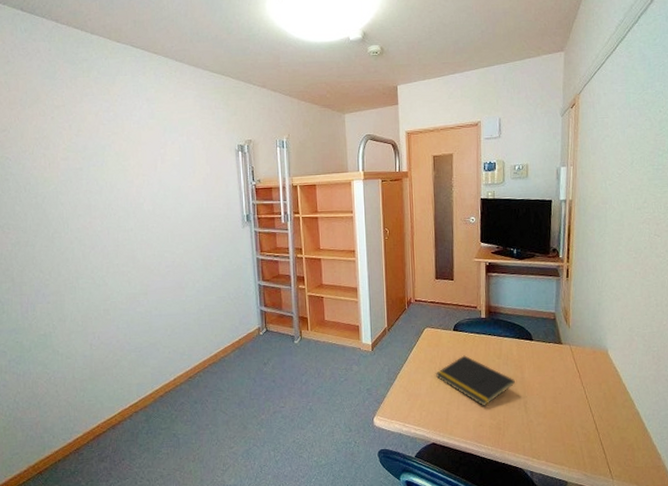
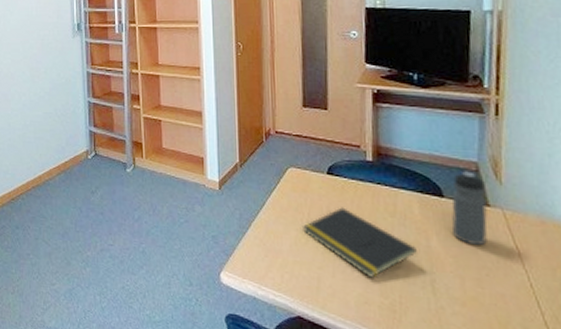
water bottle: none [538,320,561,374] -> present [451,171,488,246]

